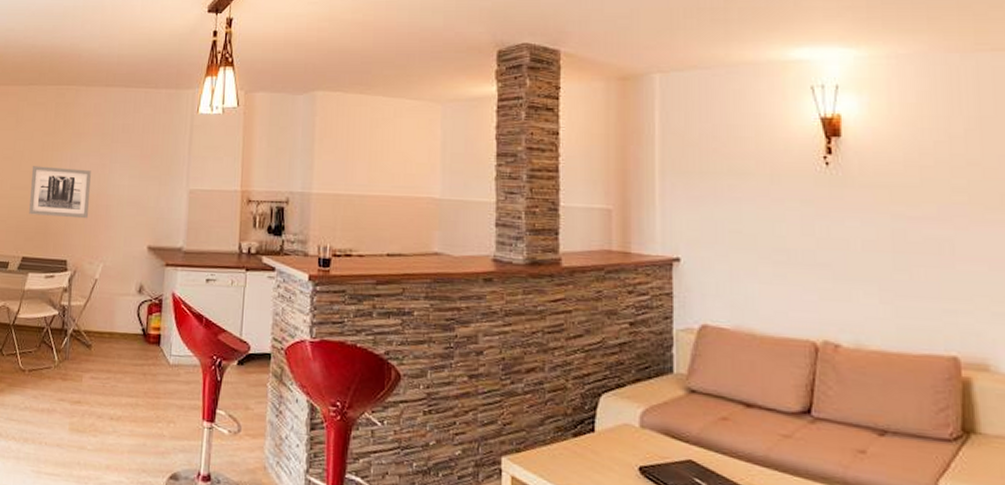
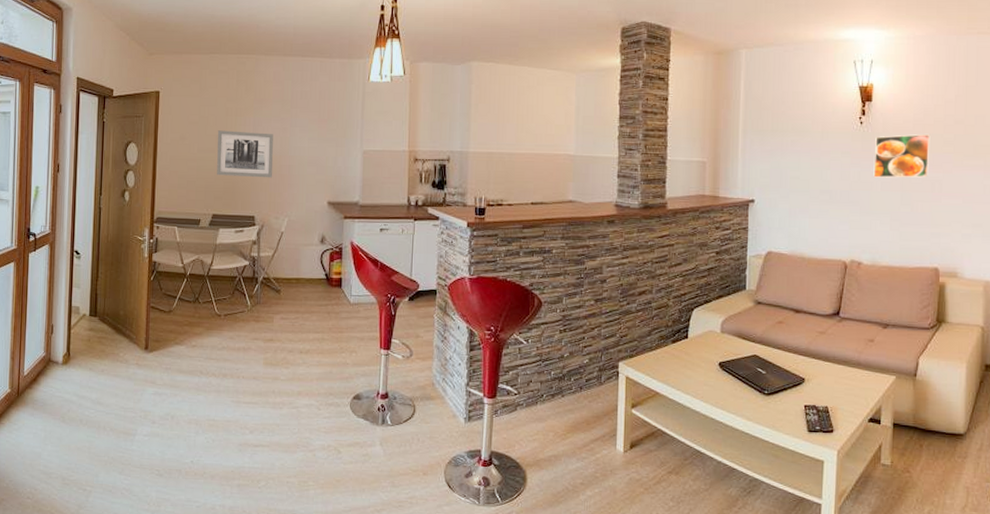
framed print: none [848,178,932,236] -> present [873,133,931,178]

